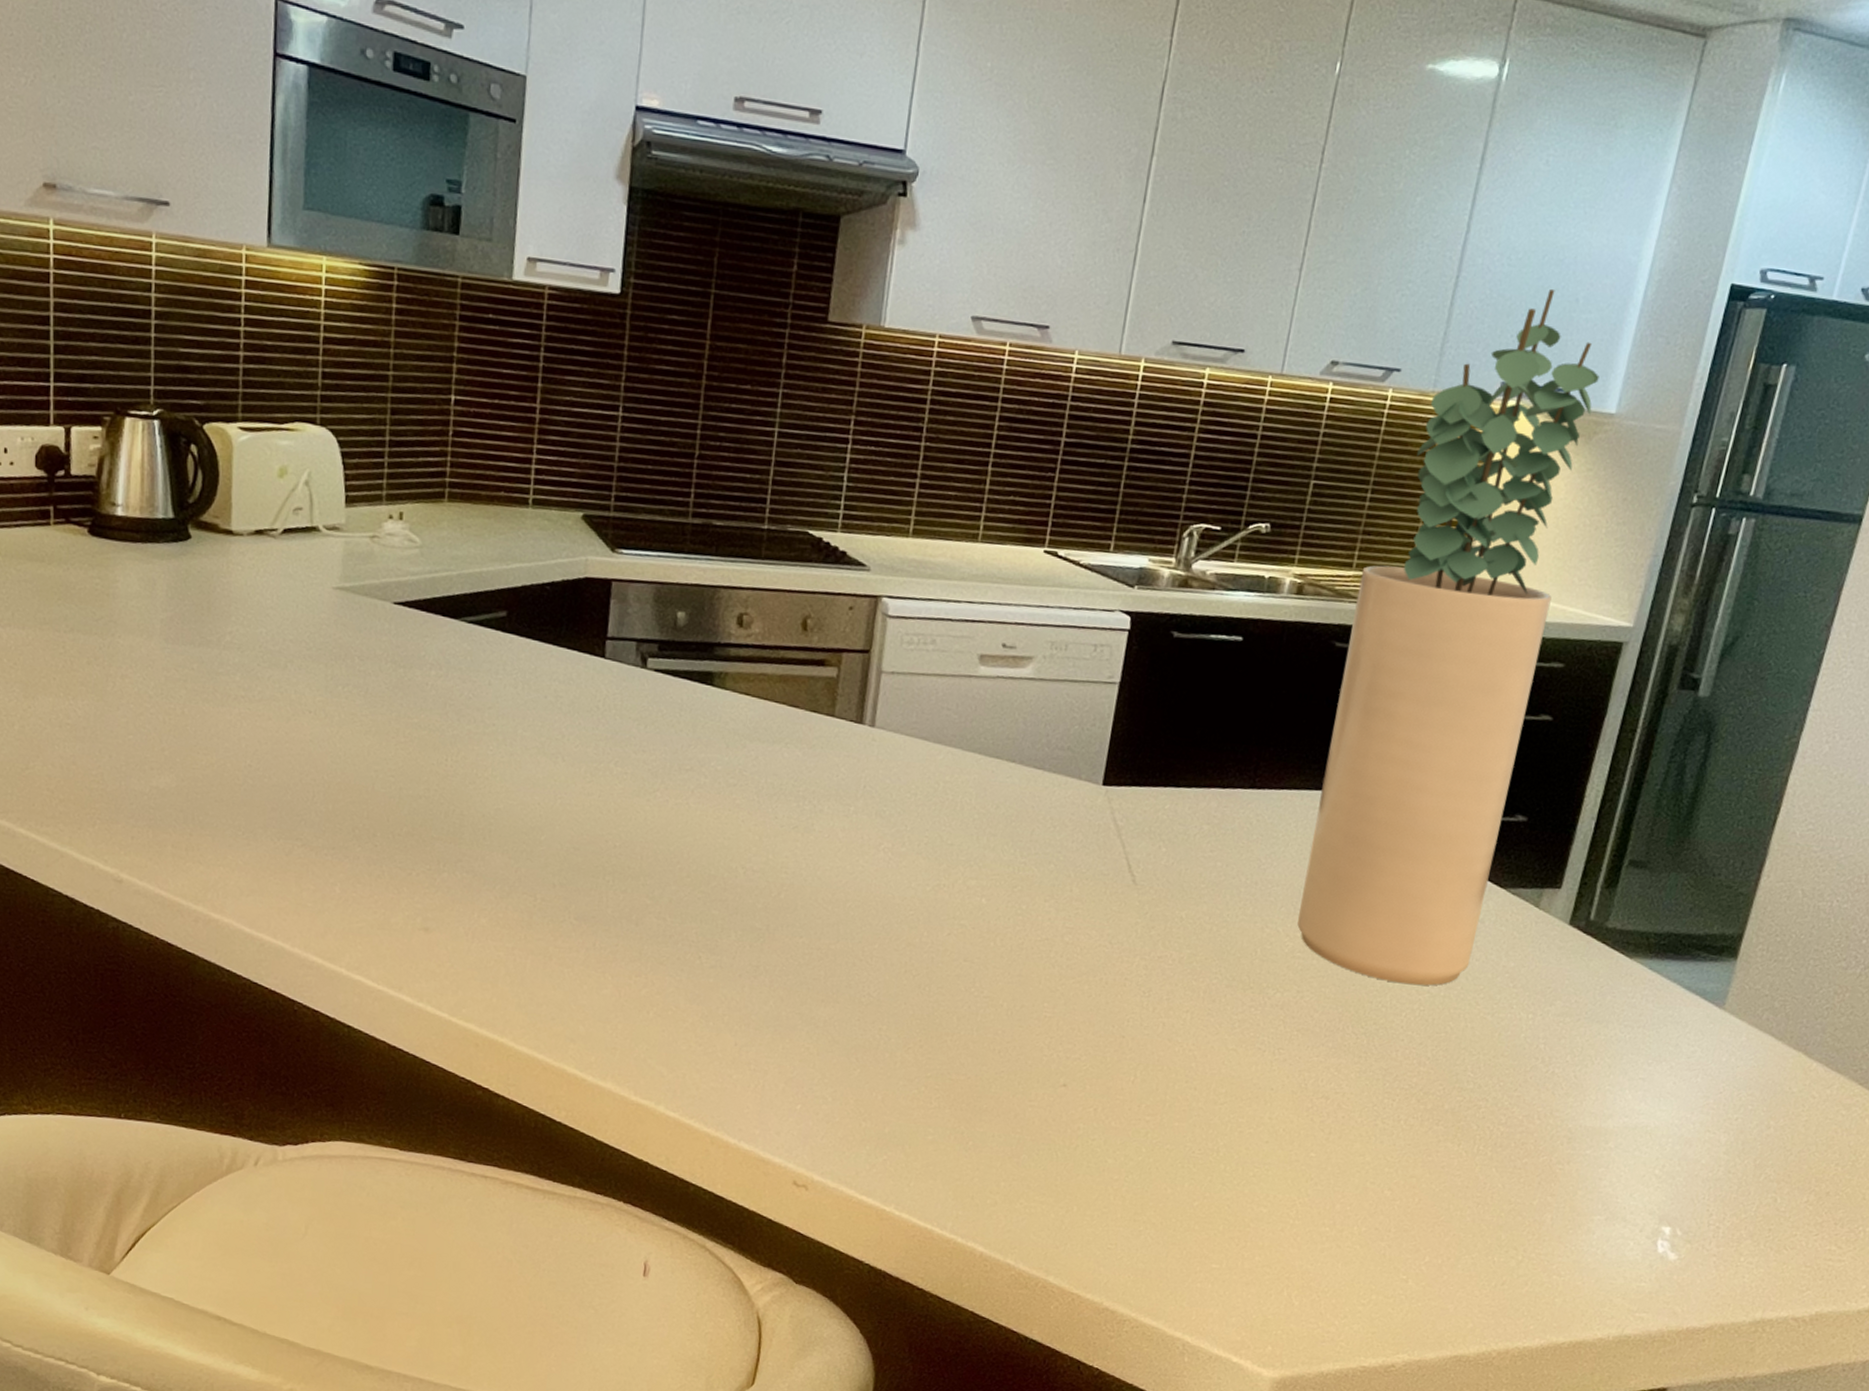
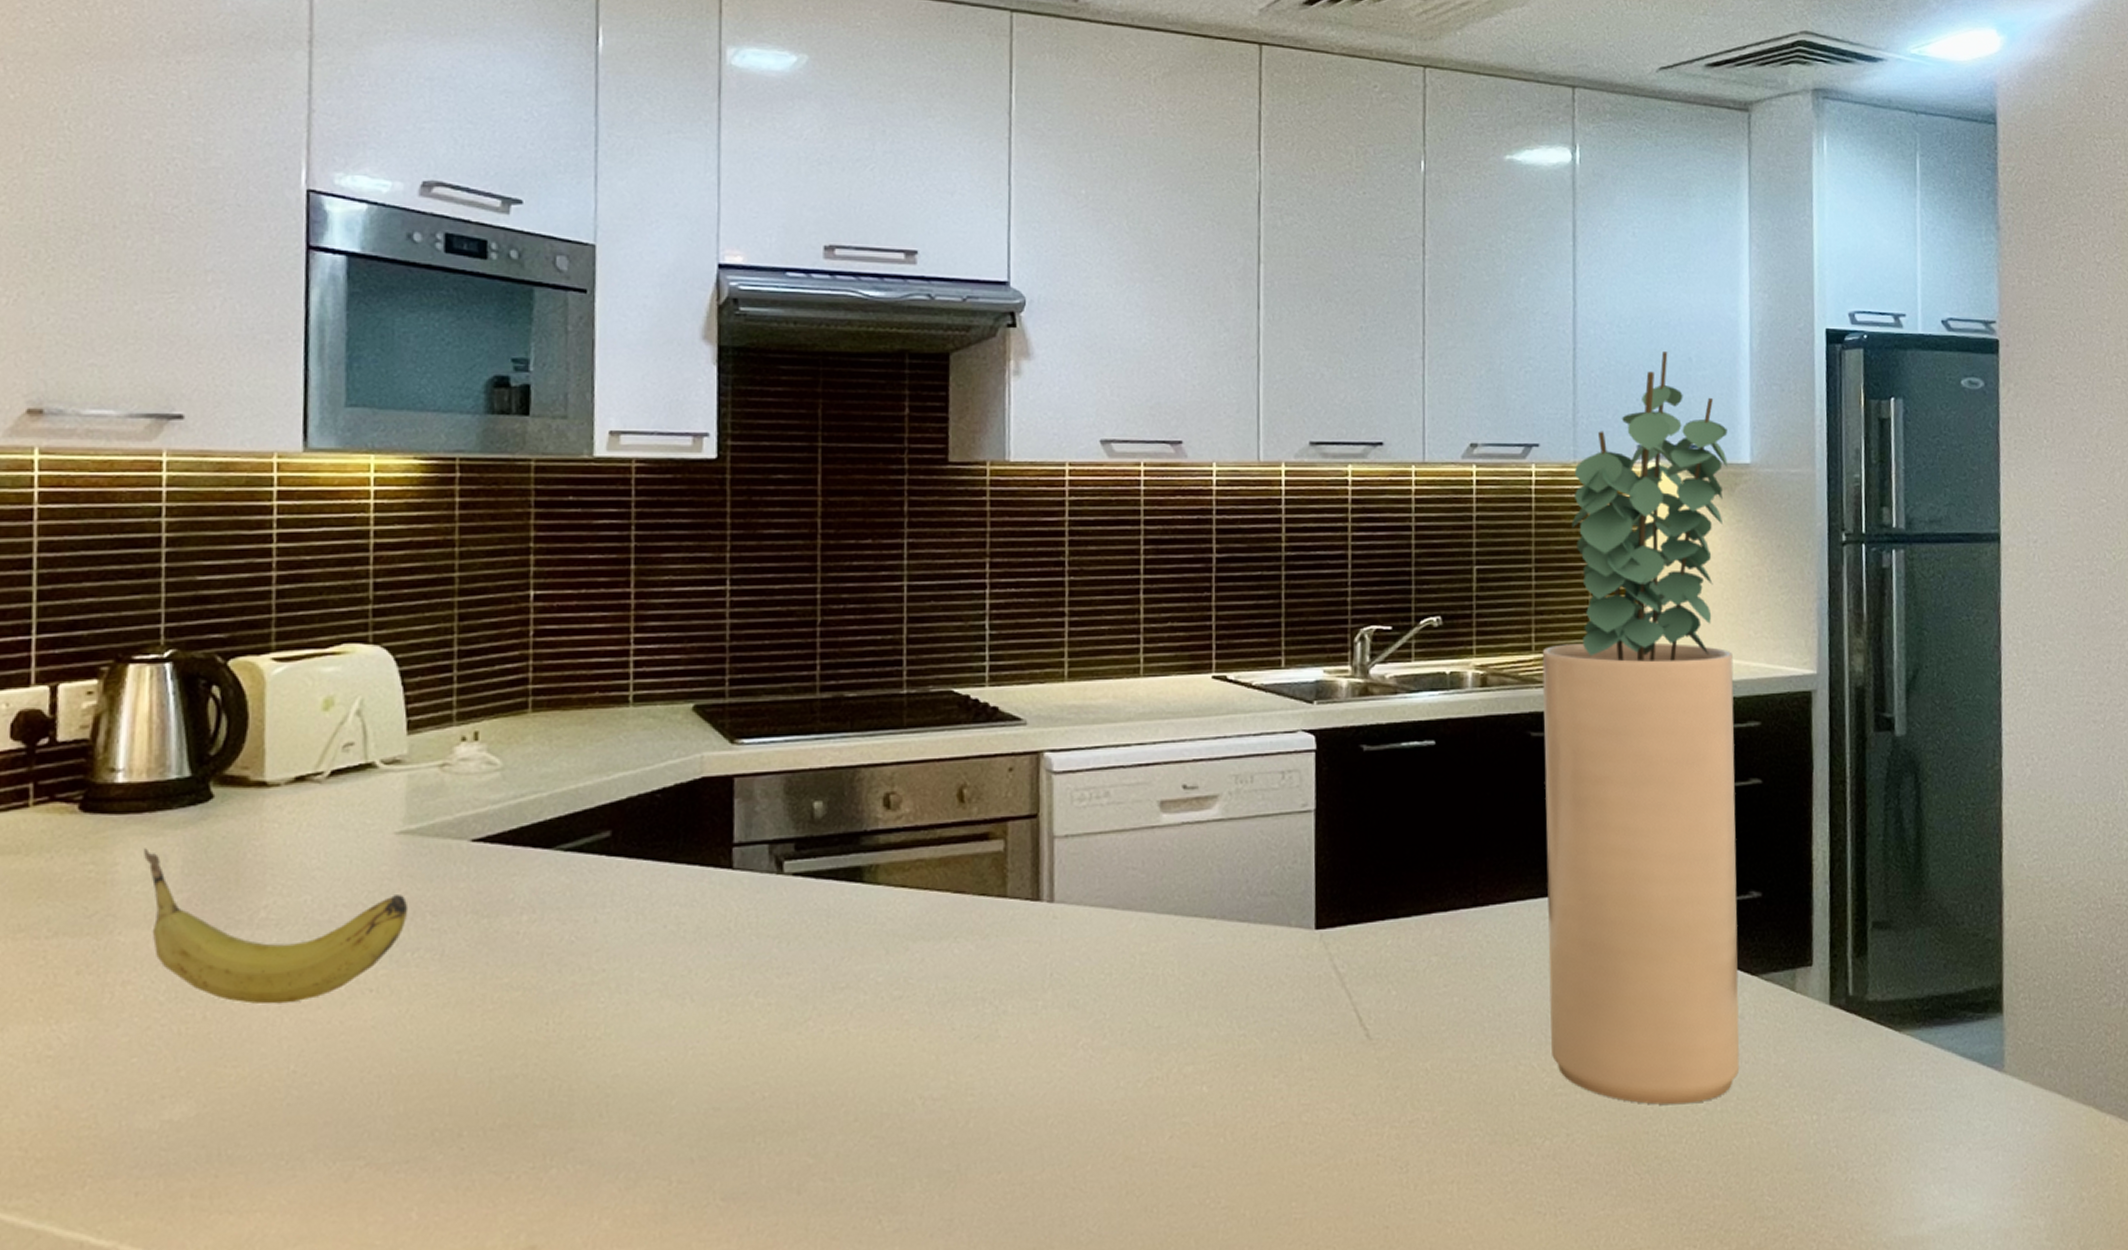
fruit: none [137,572,341,712] -> present [143,848,409,1005]

